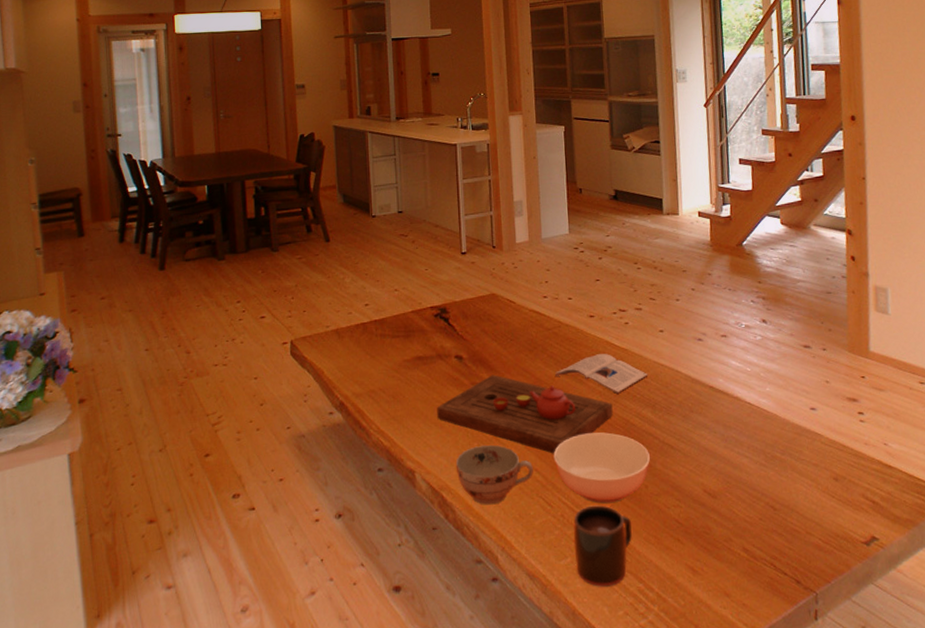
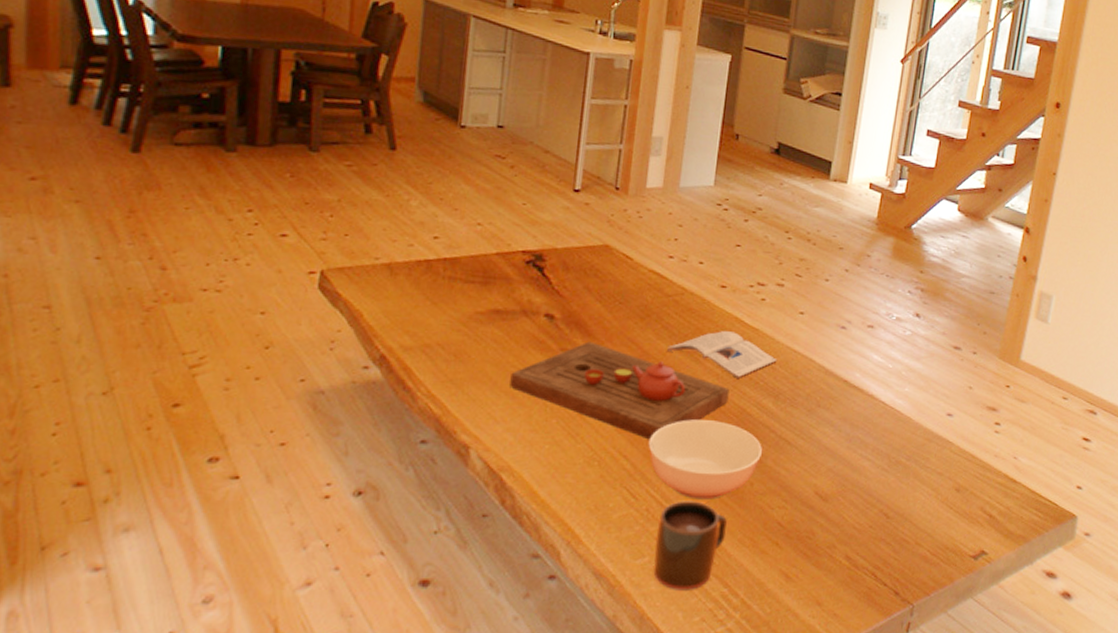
teacup: present [455,444,533,505] -> none [523,422,622,493]

